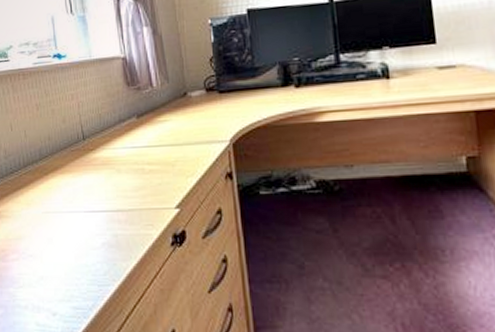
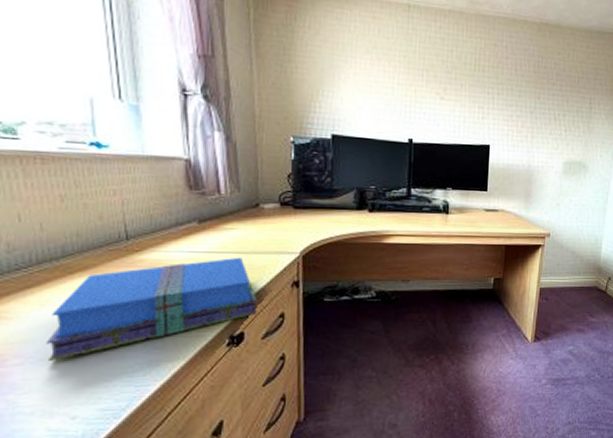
books: none [32,149,195,257] -> present [45,257,257,361]

